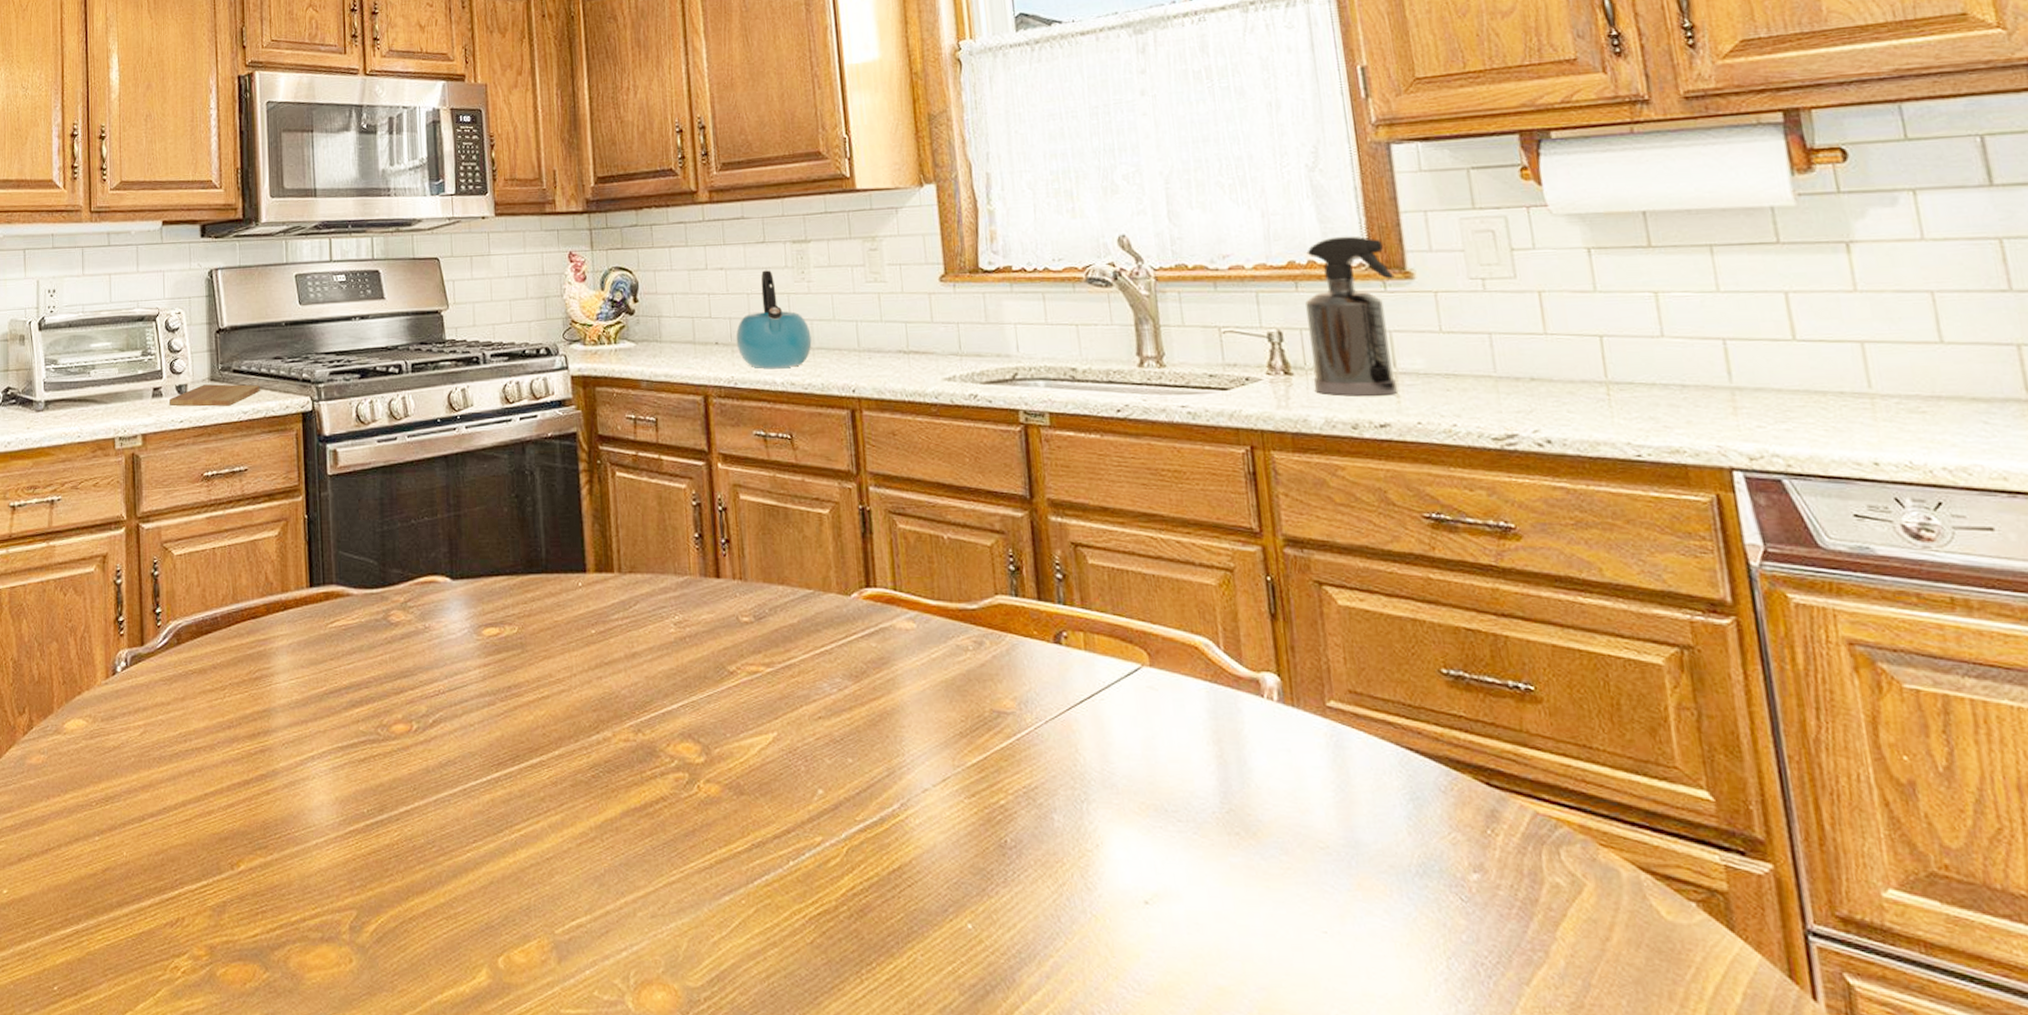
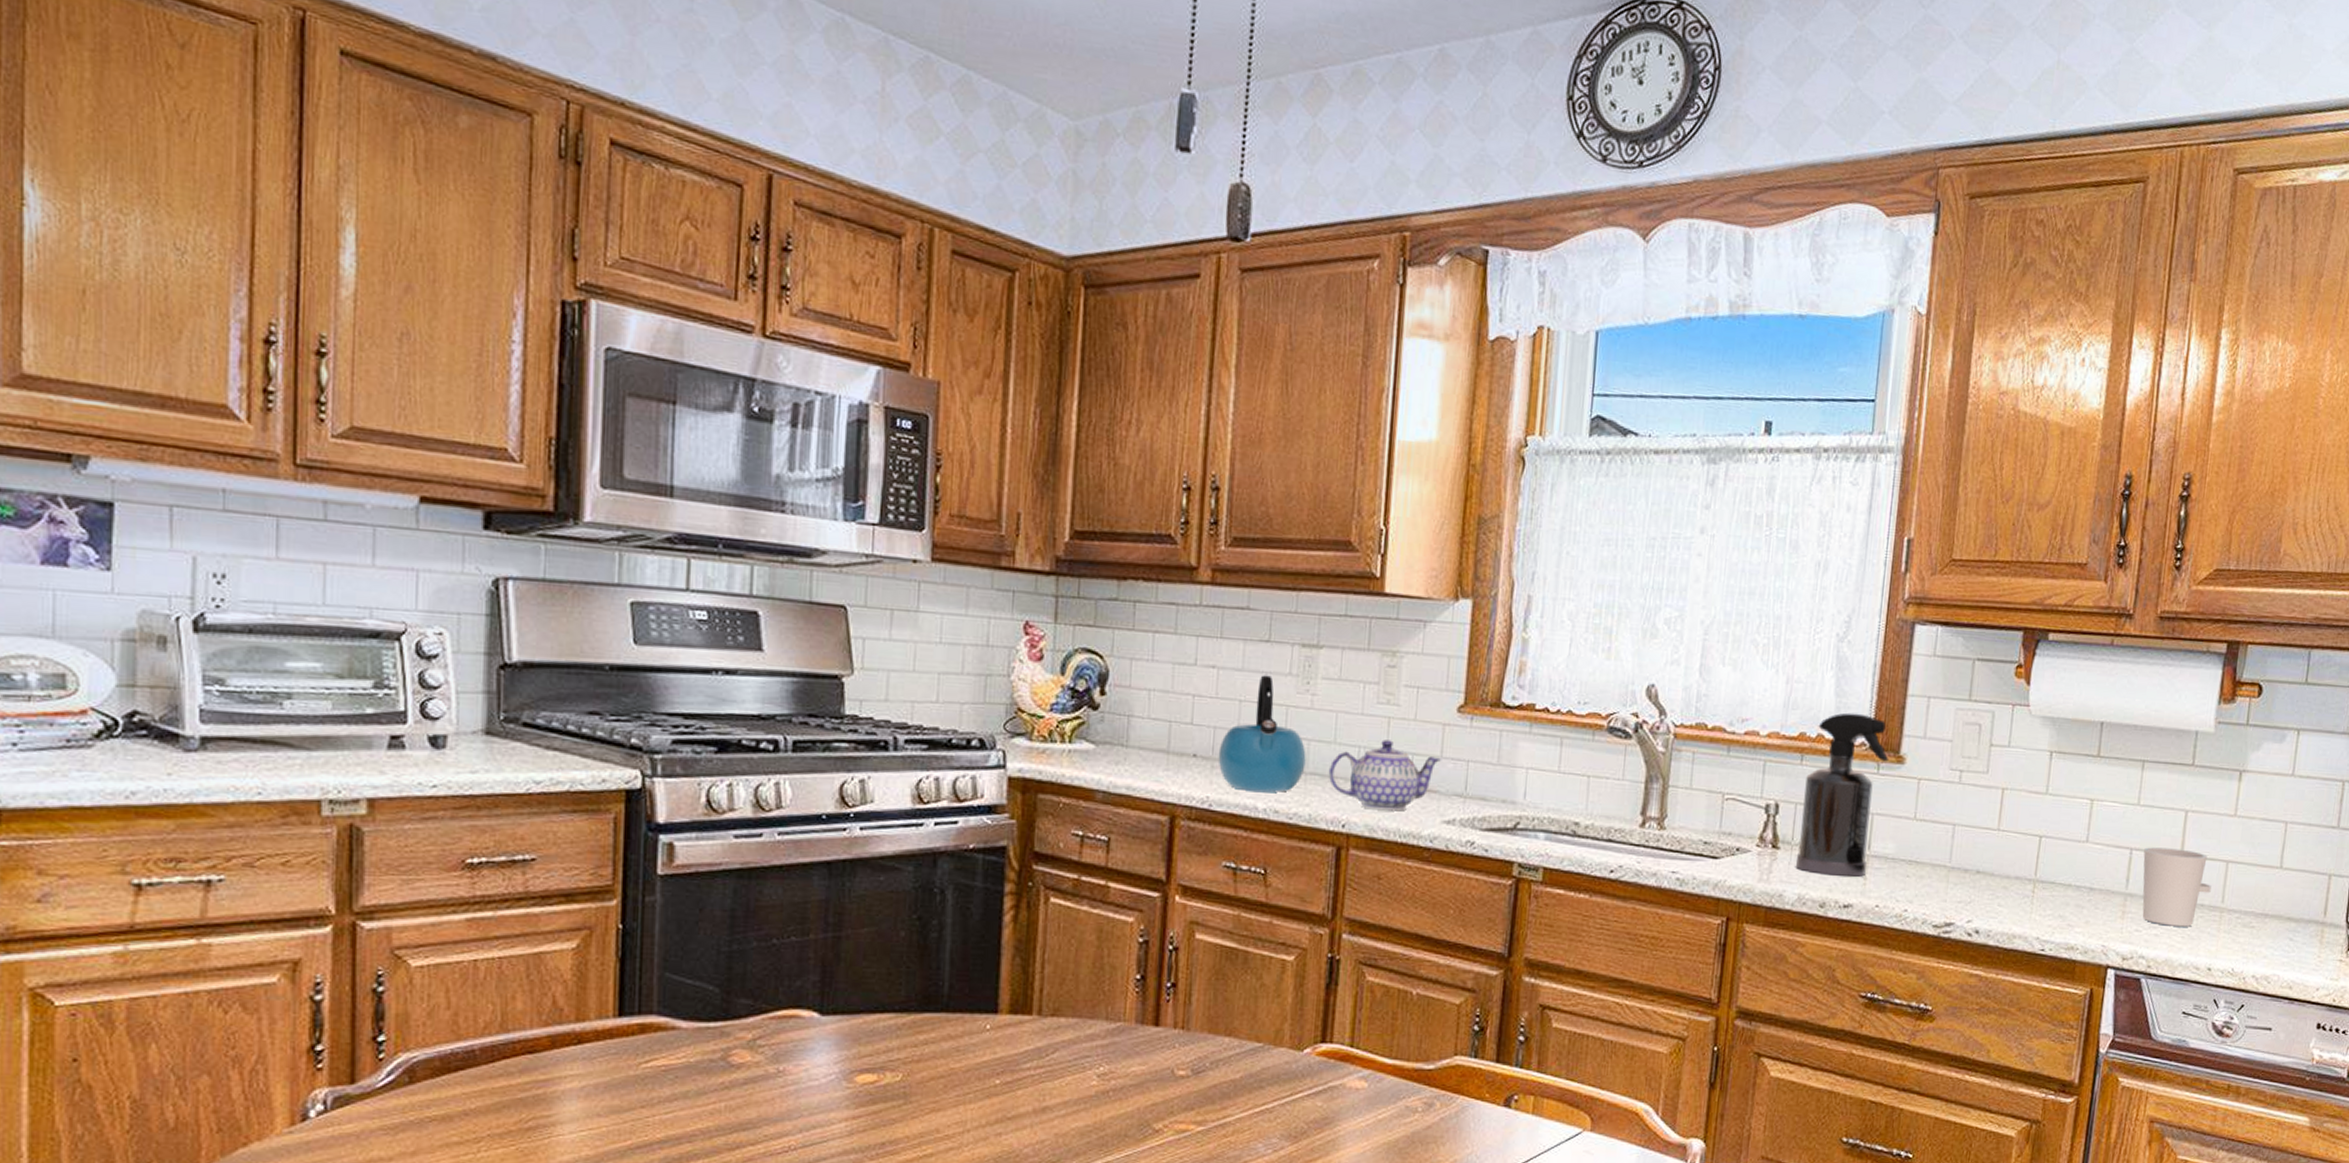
cutting board: present [169,384,260,407] -> none [416,738,564,772]
teapot: none [832,312,934,375] -> present [1328,740,1442,812]
cup: none [1741,333,1849,419] -> present [2142,847,2212,927]

